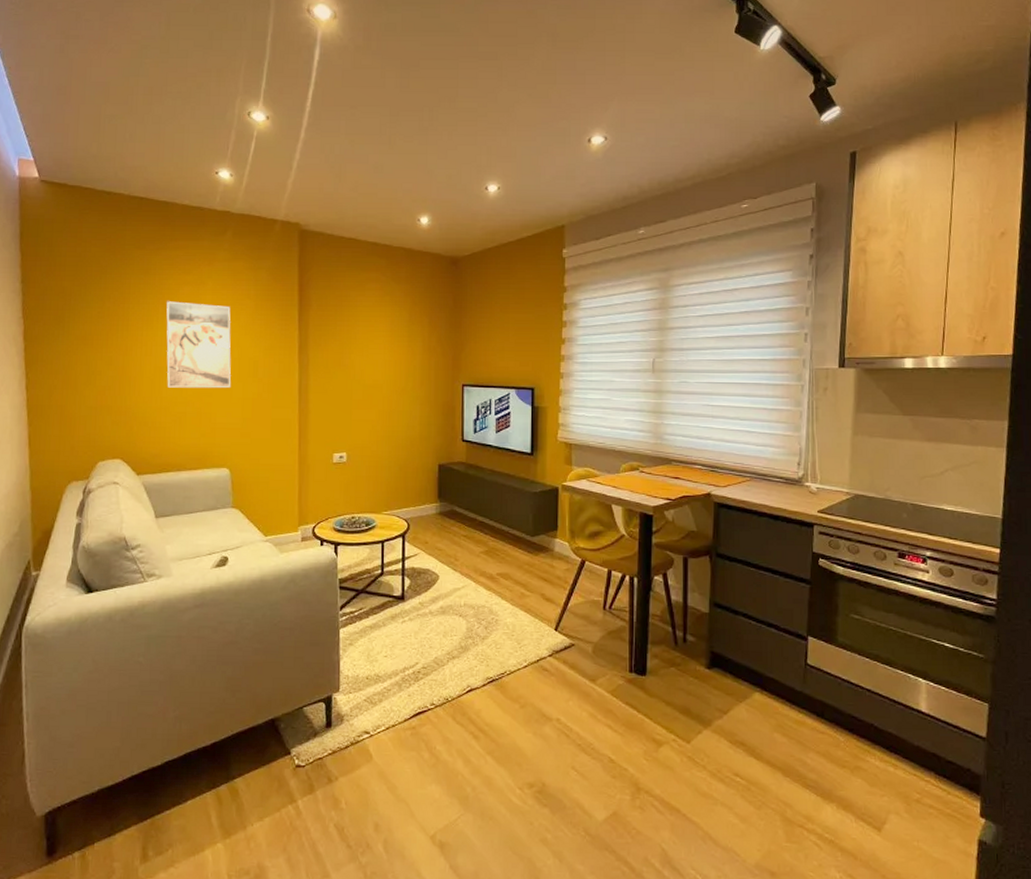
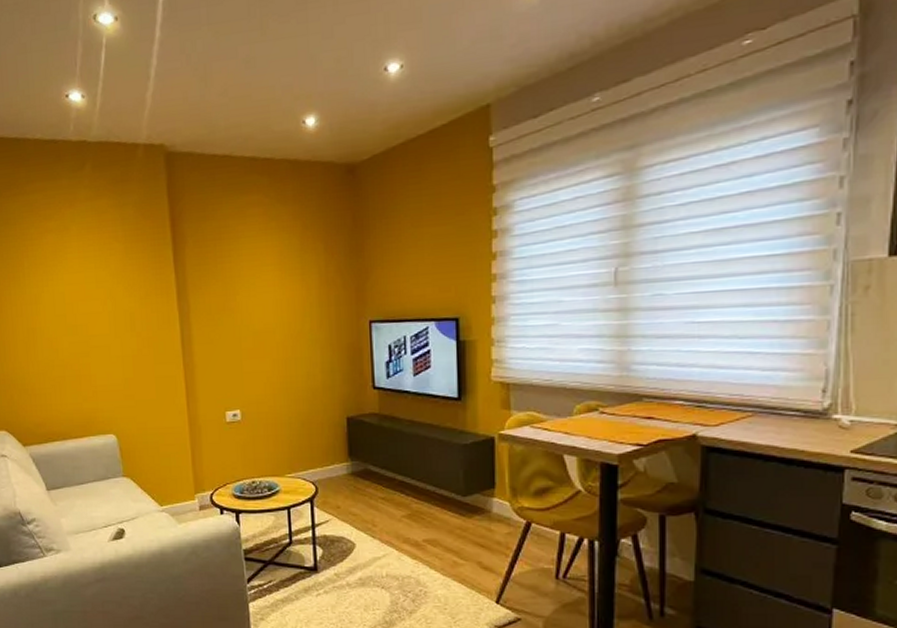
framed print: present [166,301,231,388] -> none [31,252,107,350]

